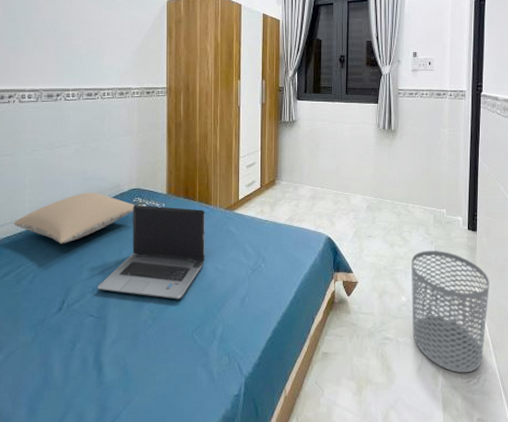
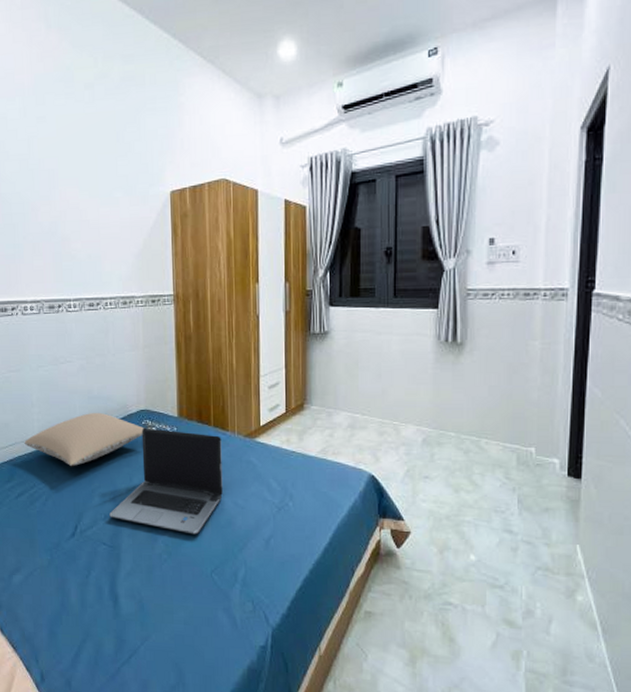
waste bin: present [411,250,490,373] -> none [484,499,599,659]

